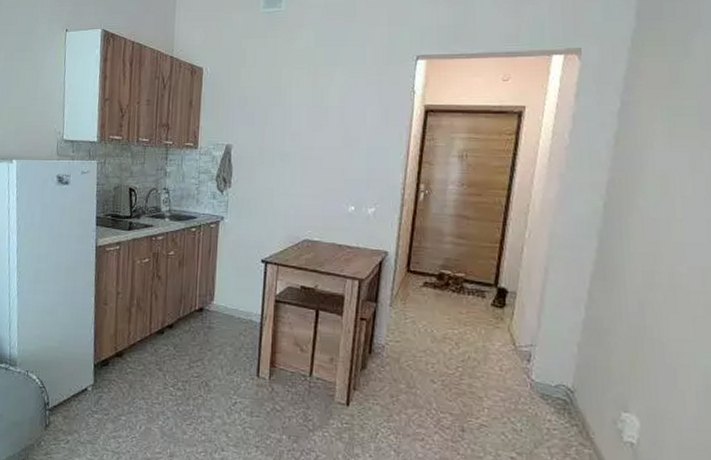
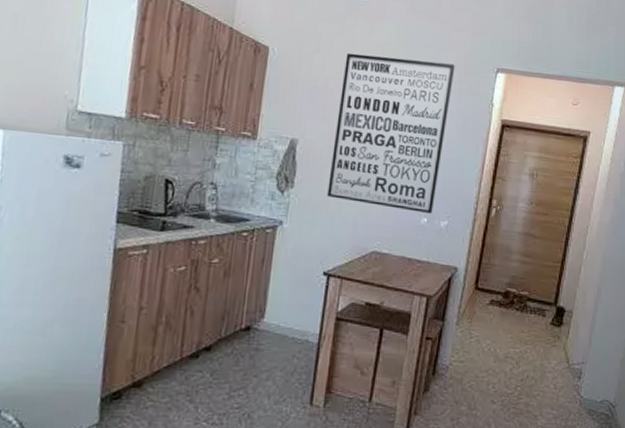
wall art: none [260,58,373,203] -> present [327,53,455,215]

